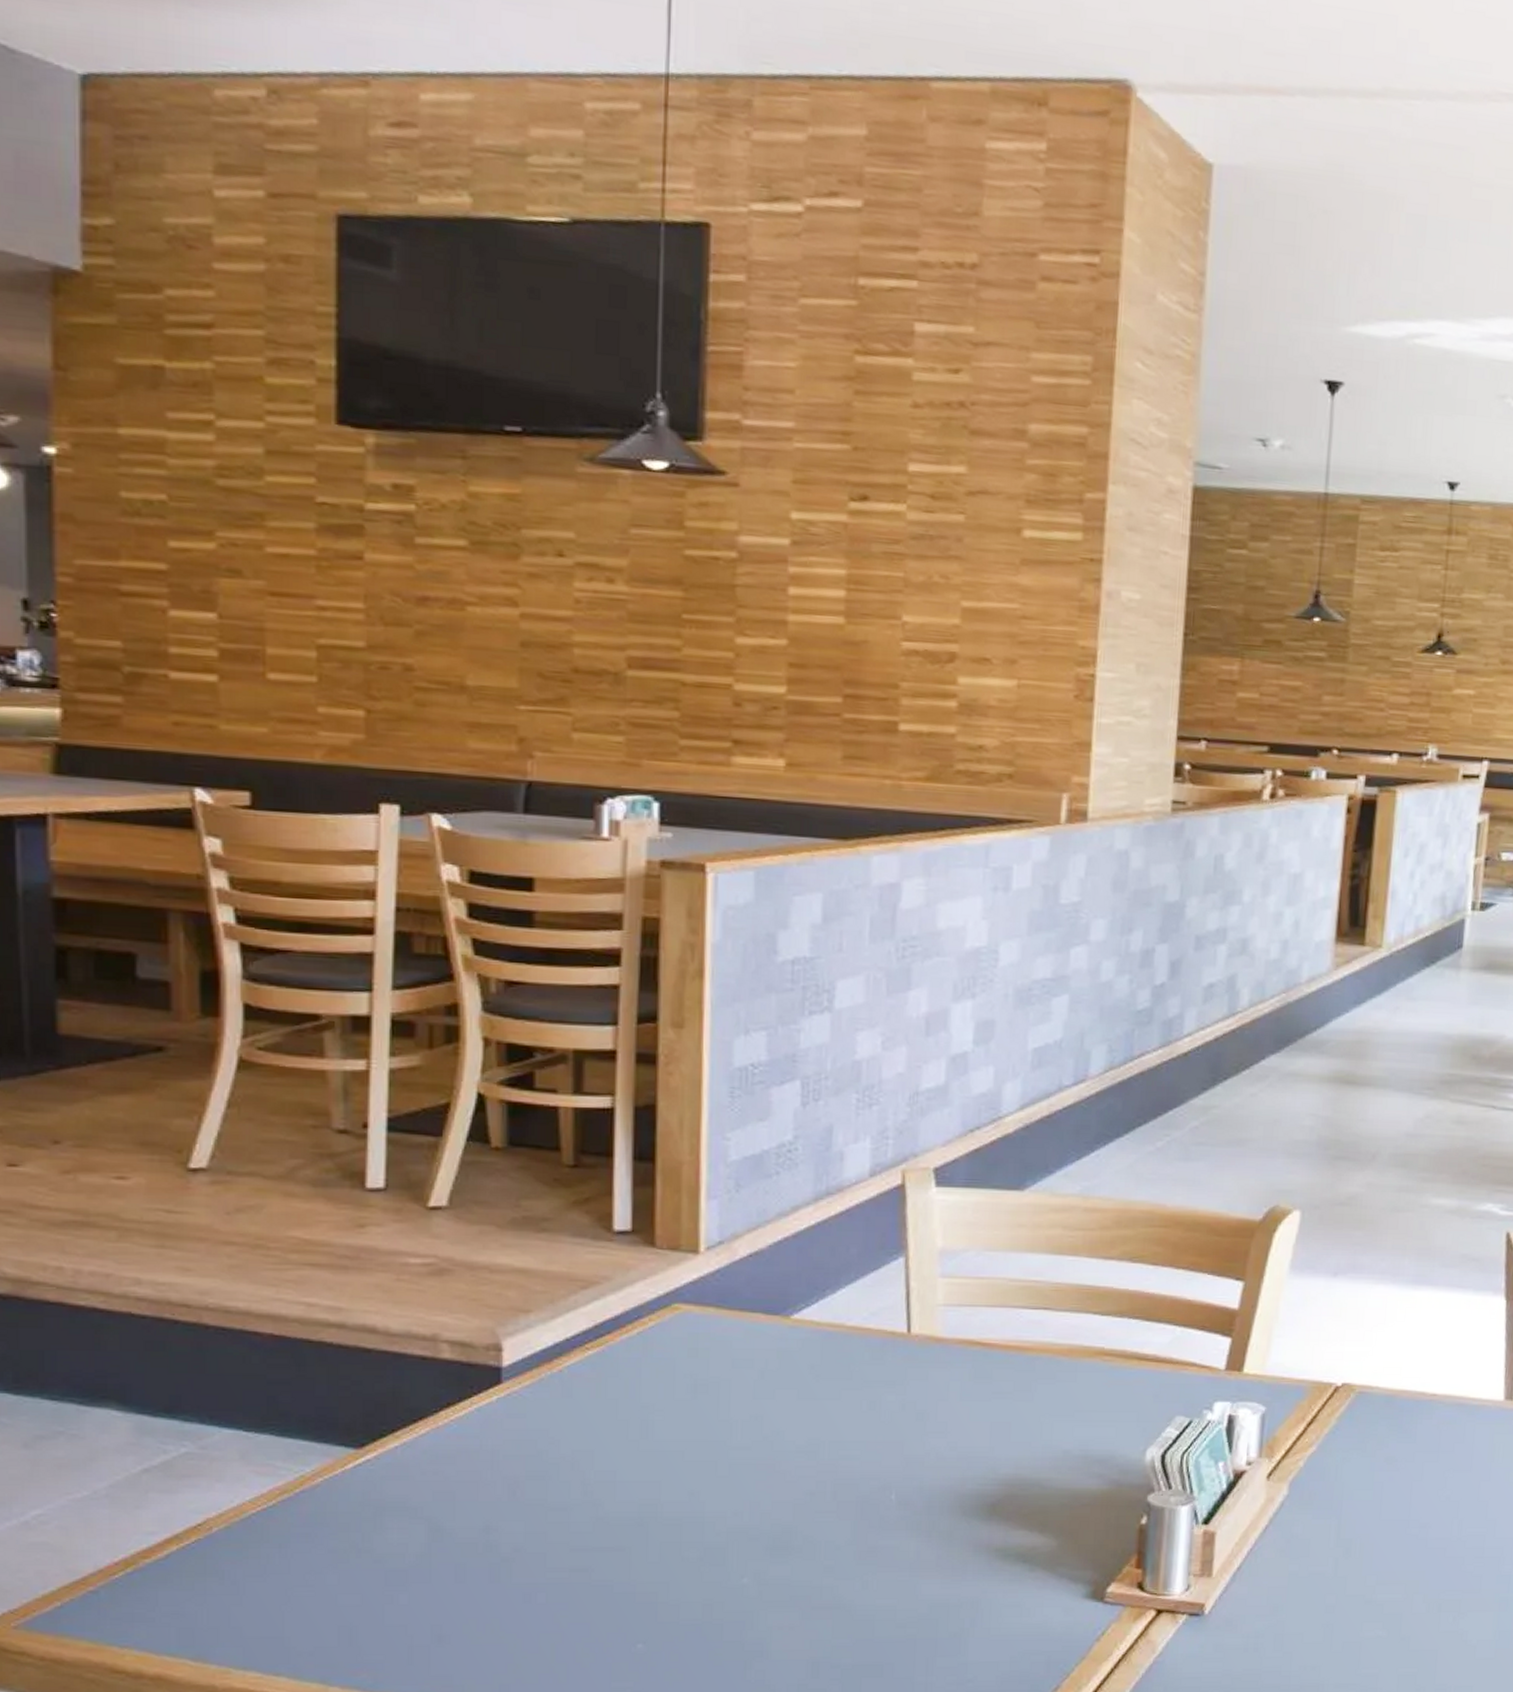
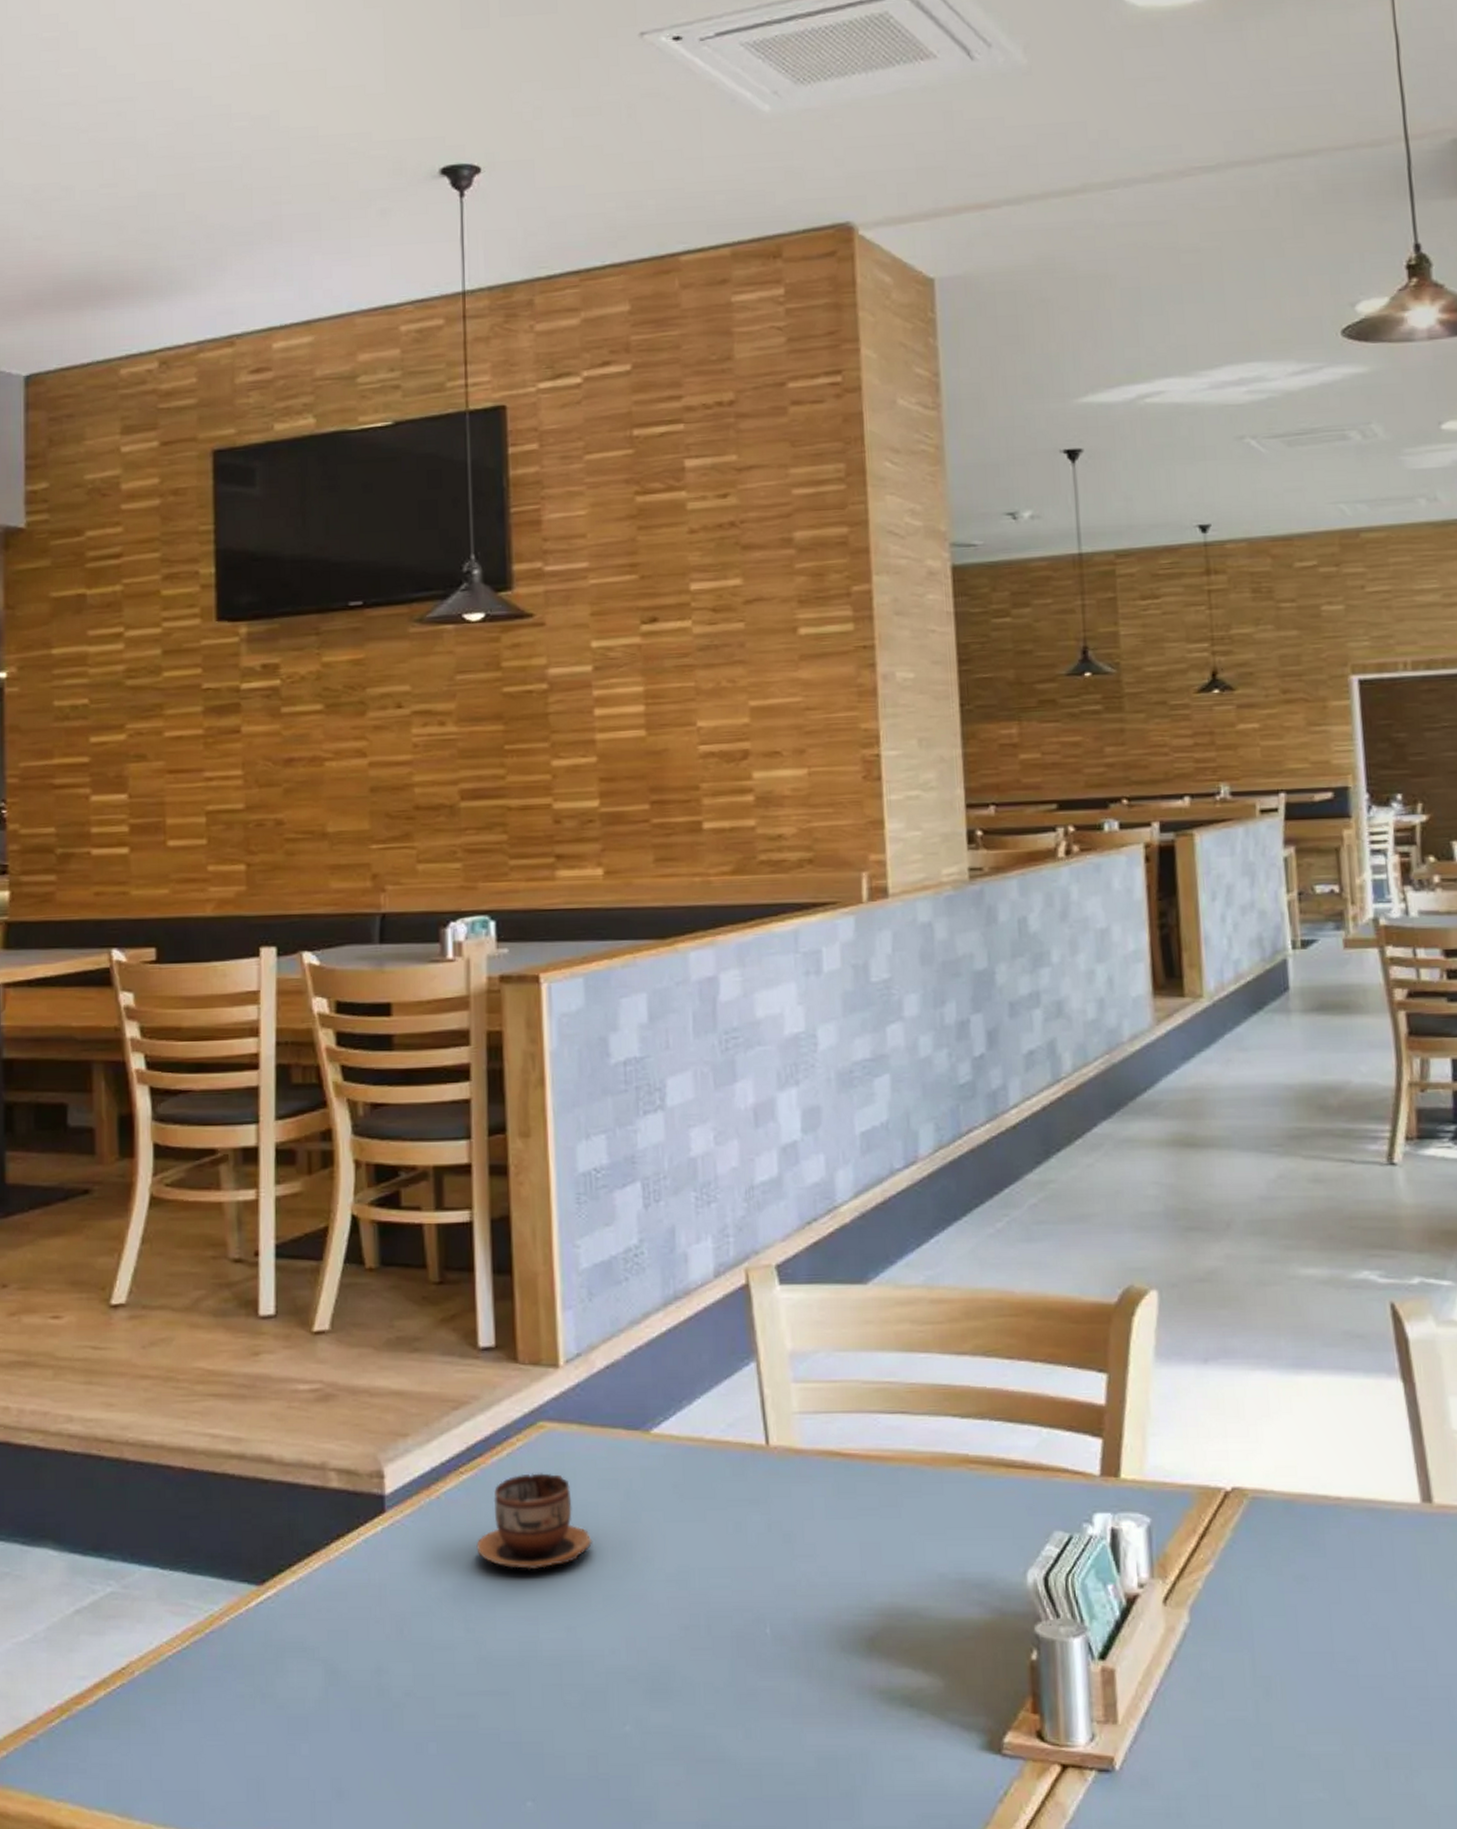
cup: none [599,1351,723,1440] -> present [476,1473,593,1570]

